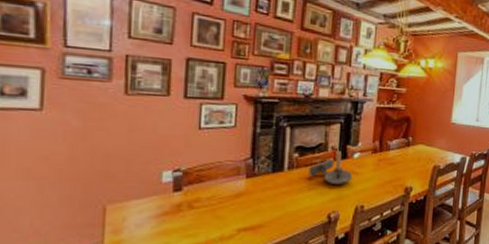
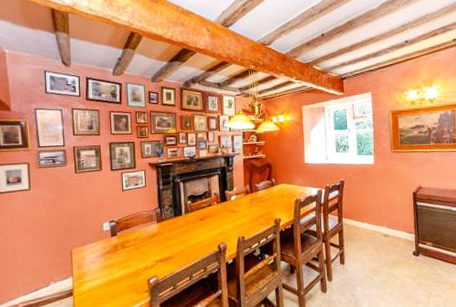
candlestick: present [309,150,353,184] -> none [200,195,233,222]

